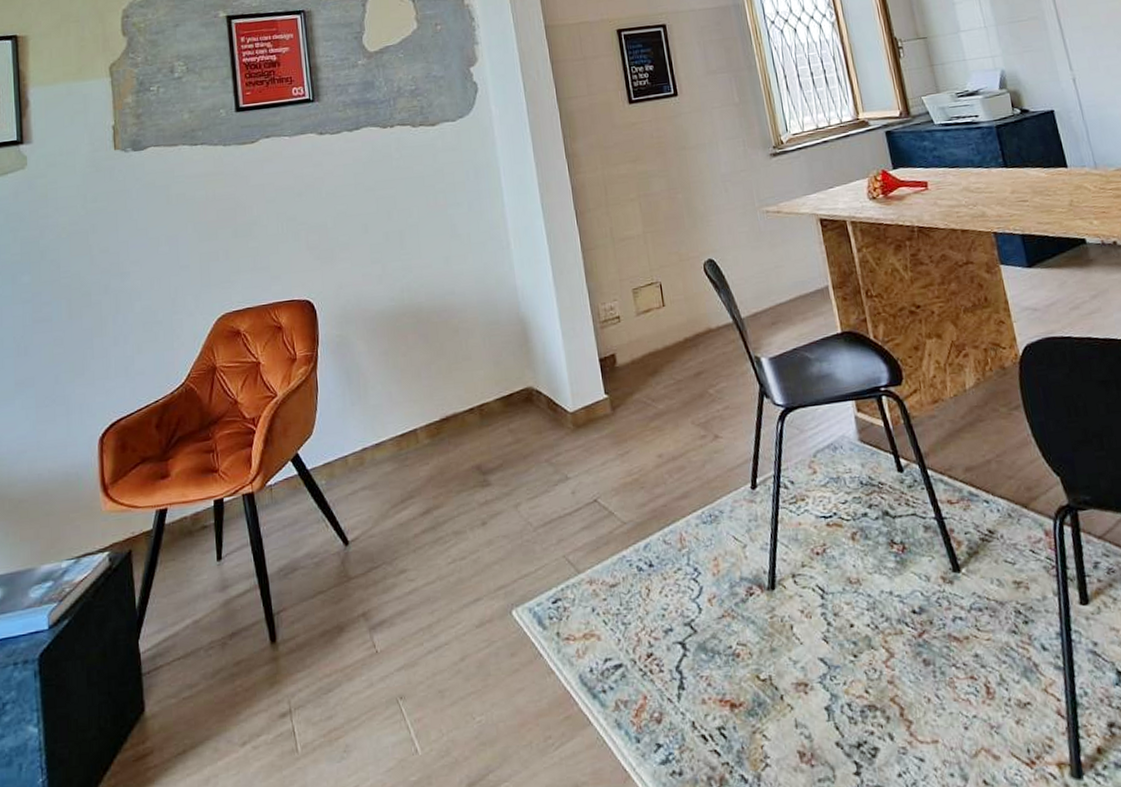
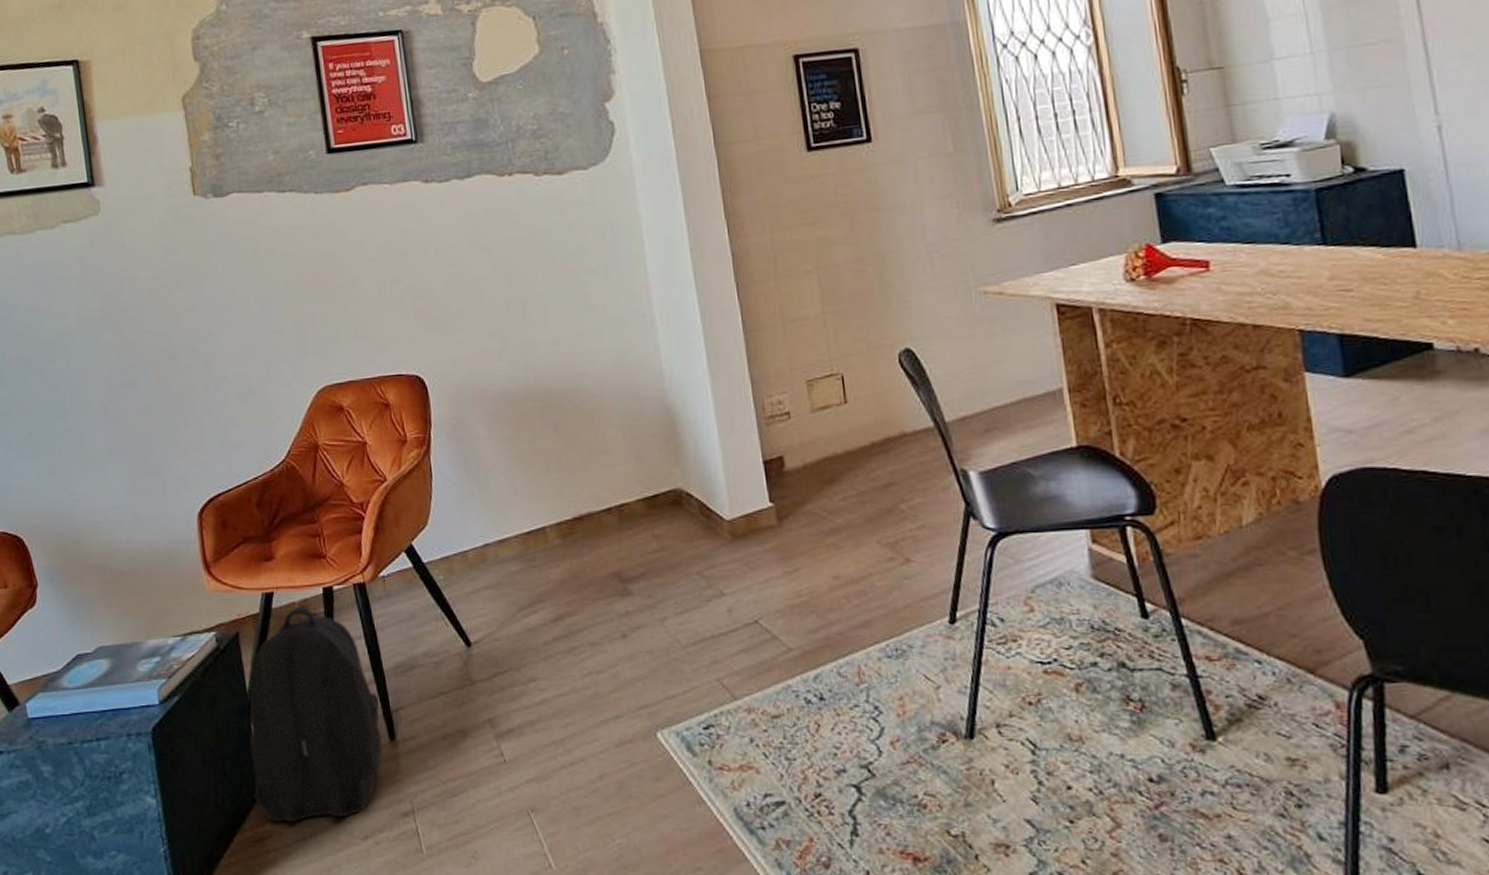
backpack: none [136,519,263,738] -> present [249,605,382,823]

